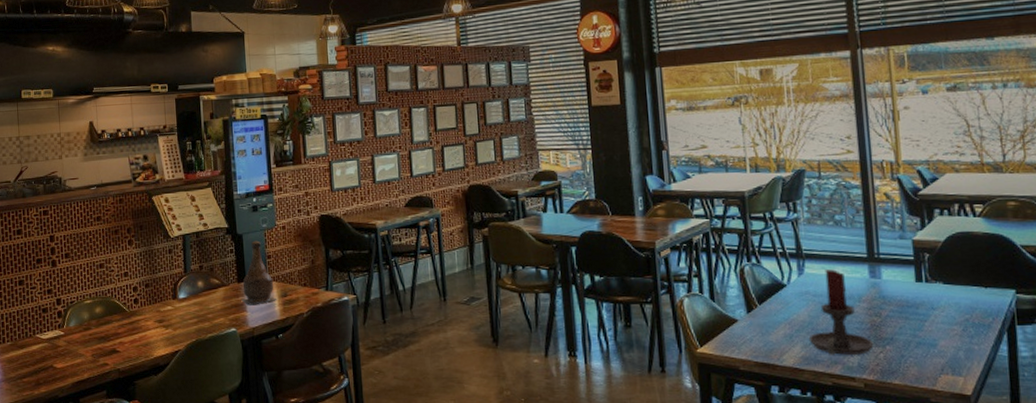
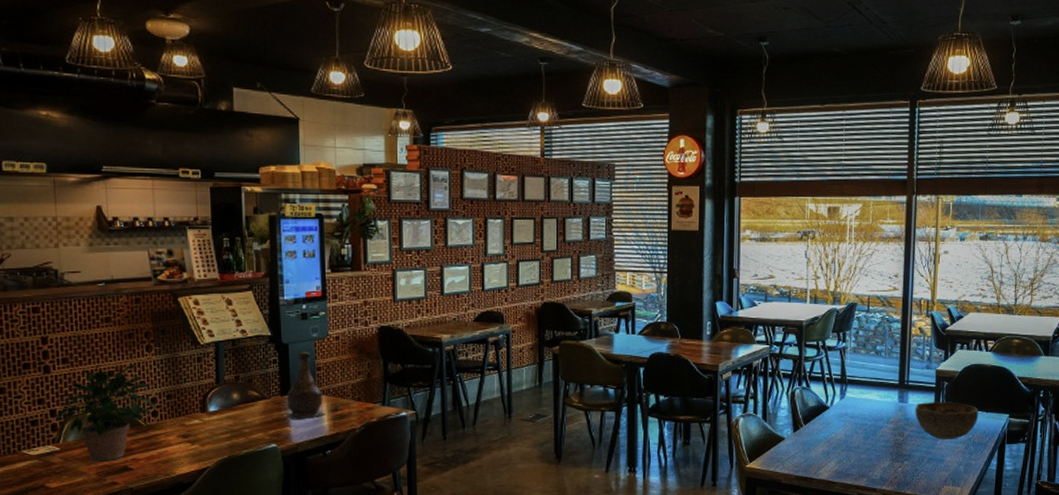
potted plant: none [59,256,137,345] -> present [53,363,155,462]
candle holder: present [808,269,874,355] -> none [842,394,895,469]
decorative bowl: none [891,275,975,320] -> present [915,401,979,439]

